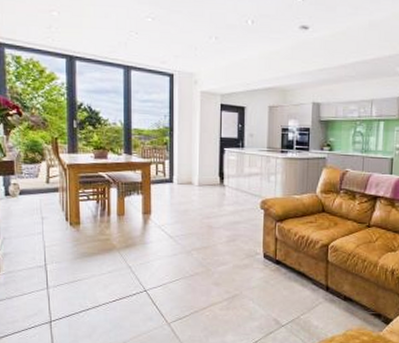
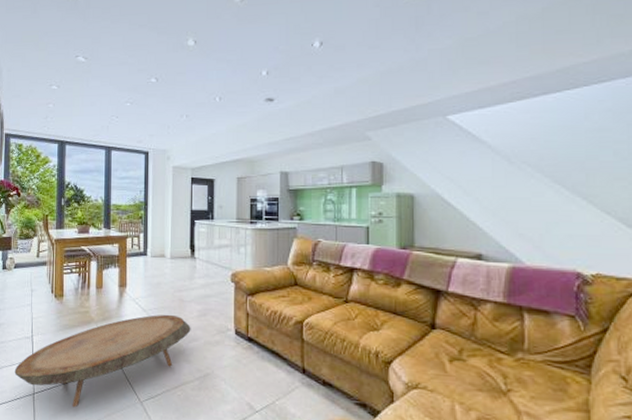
coffee table: none [26,240,220,333] -> present [14,314,191,408]

